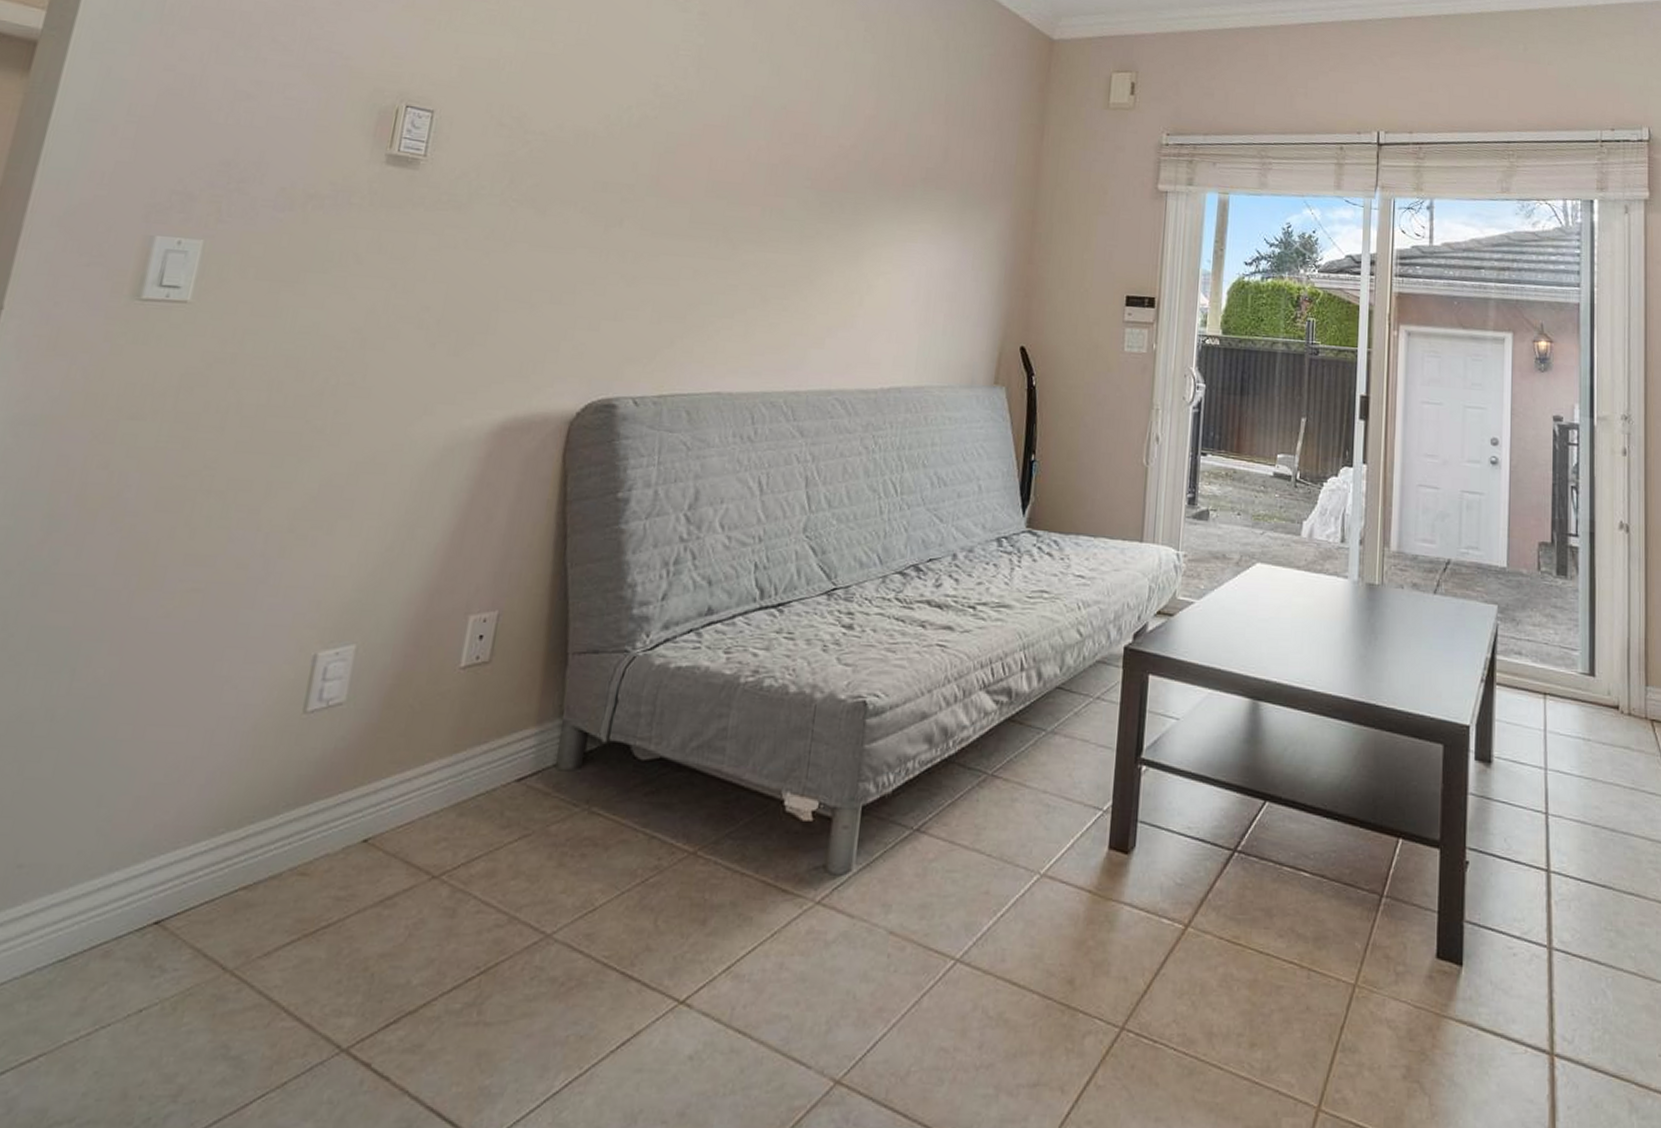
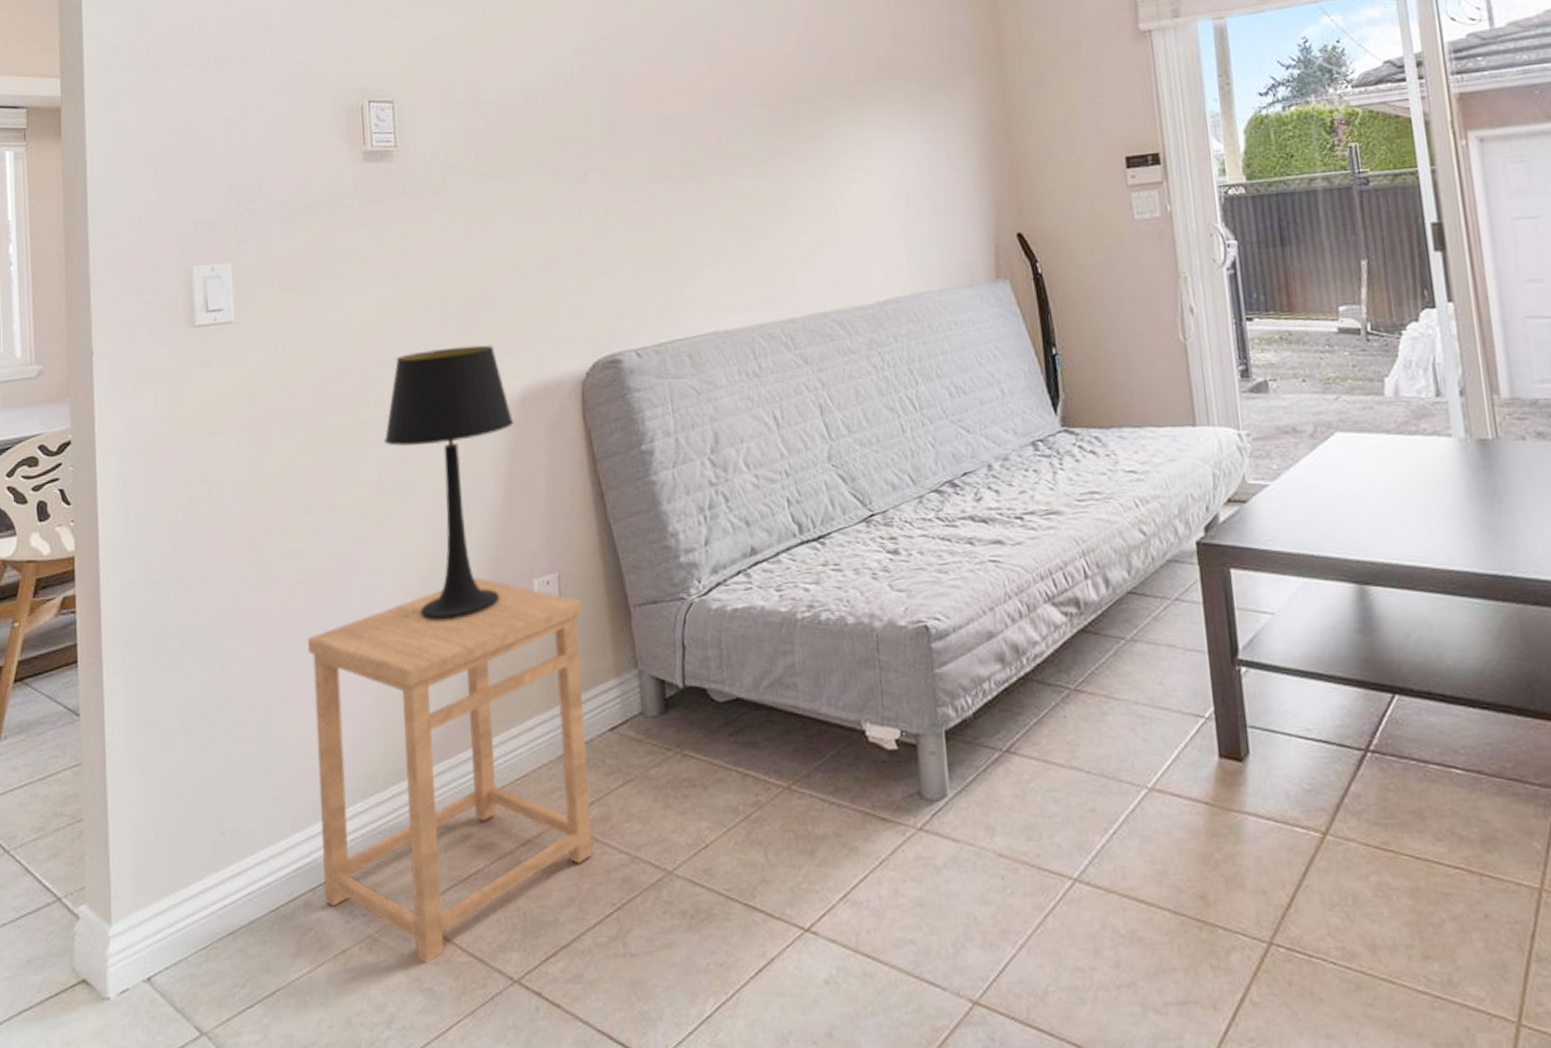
side table: none [131,606,516,1027] -> present [308,577,594,963]
table lamp: none [331,365,488,649] -> present [384,345,515,621]

